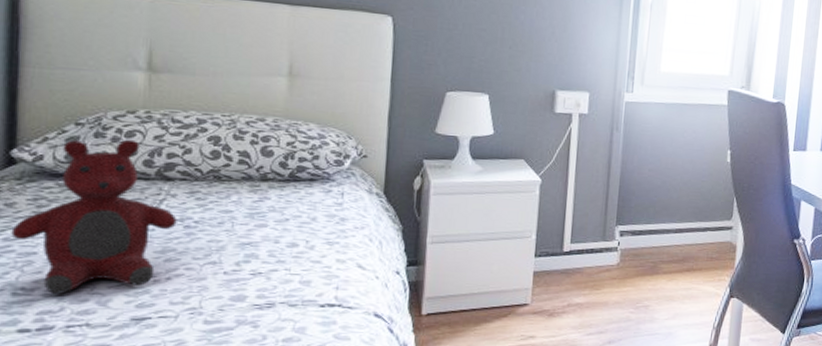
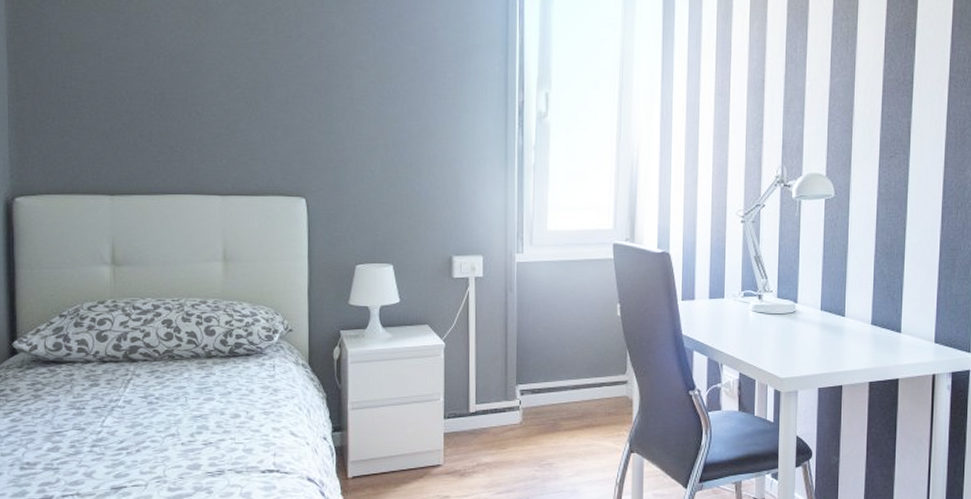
teddy bear: present [11,139,177,294] -> none [17,327,142,467]

